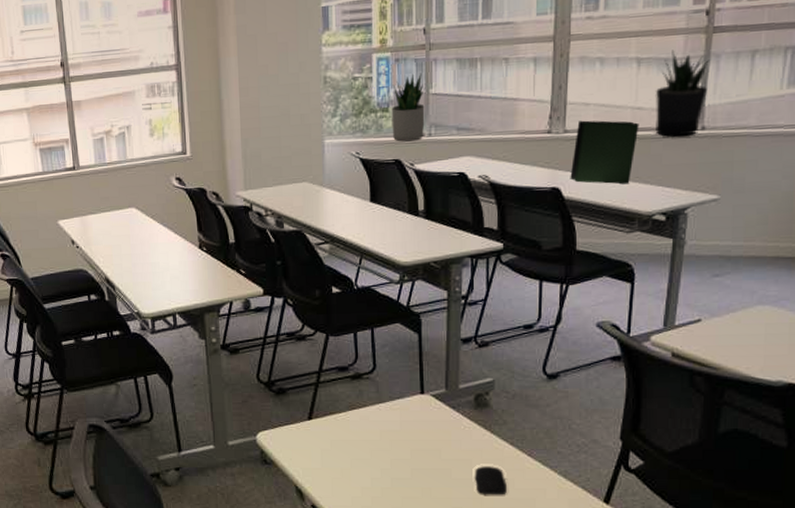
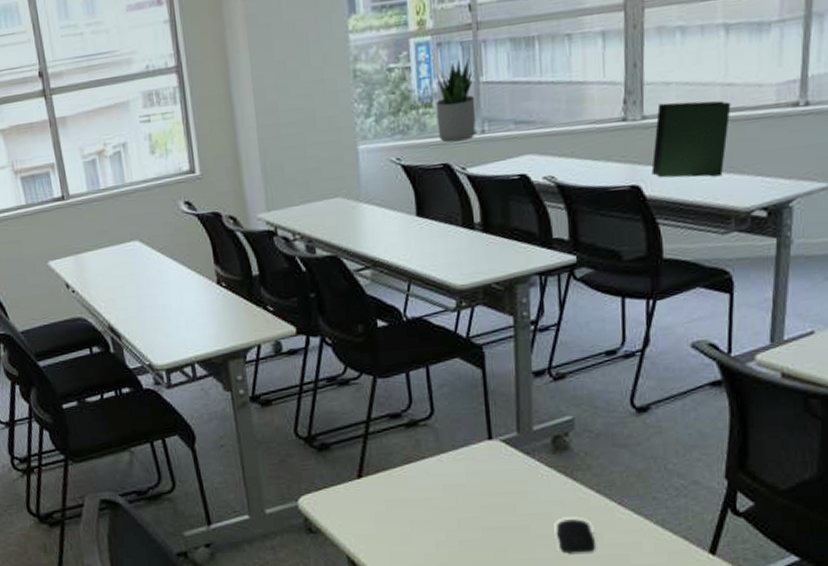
planter: present [655,50,711,137] -> none [748,11,812,117]

